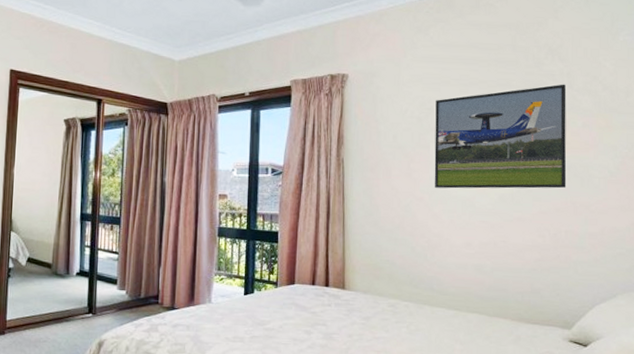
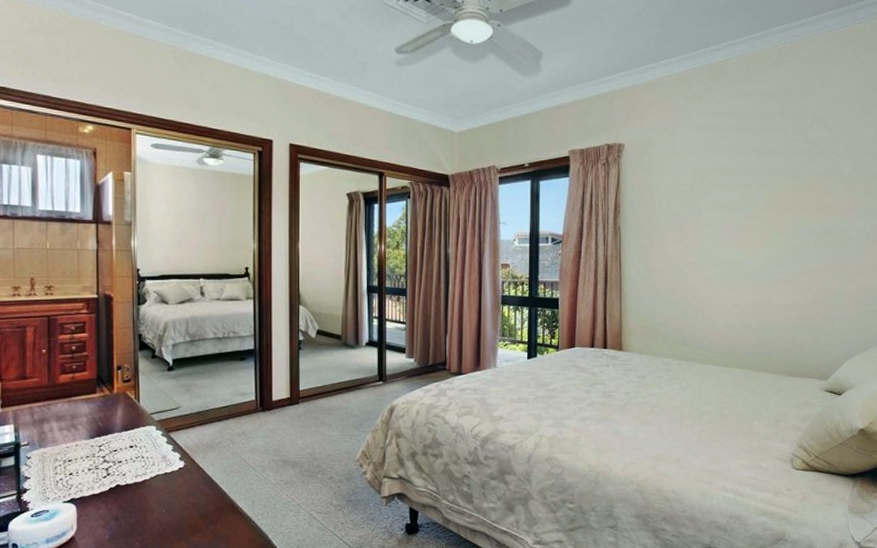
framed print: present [434,84,567,189] -> none [705,150,830,253]

